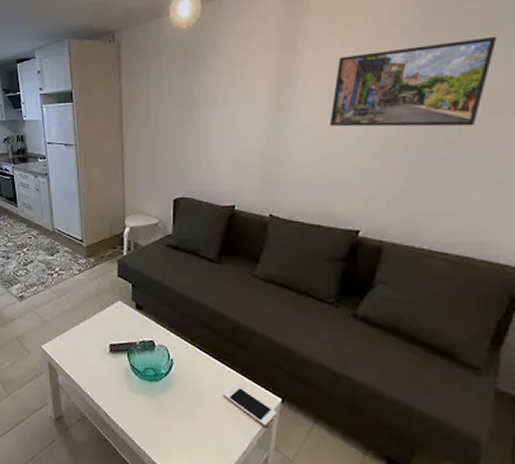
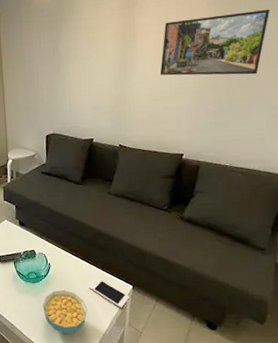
cereal bowl: none [161,394,220,451] -> present [42,290,88,334]

